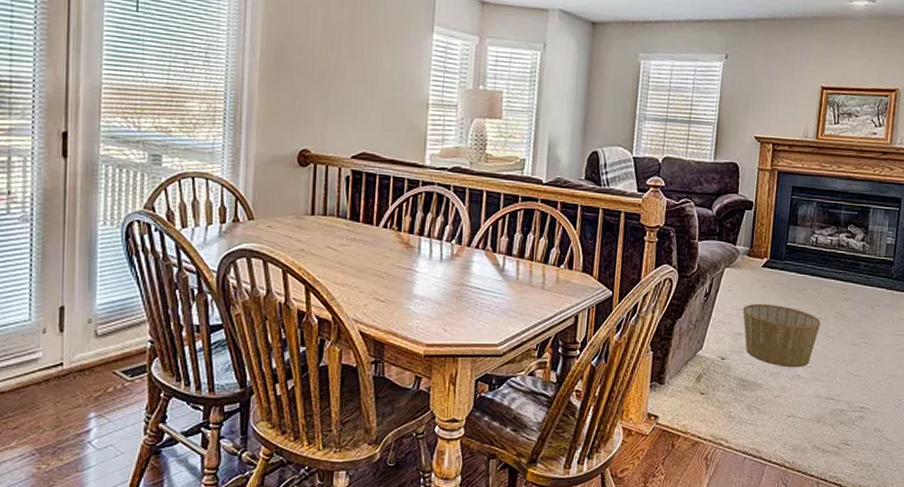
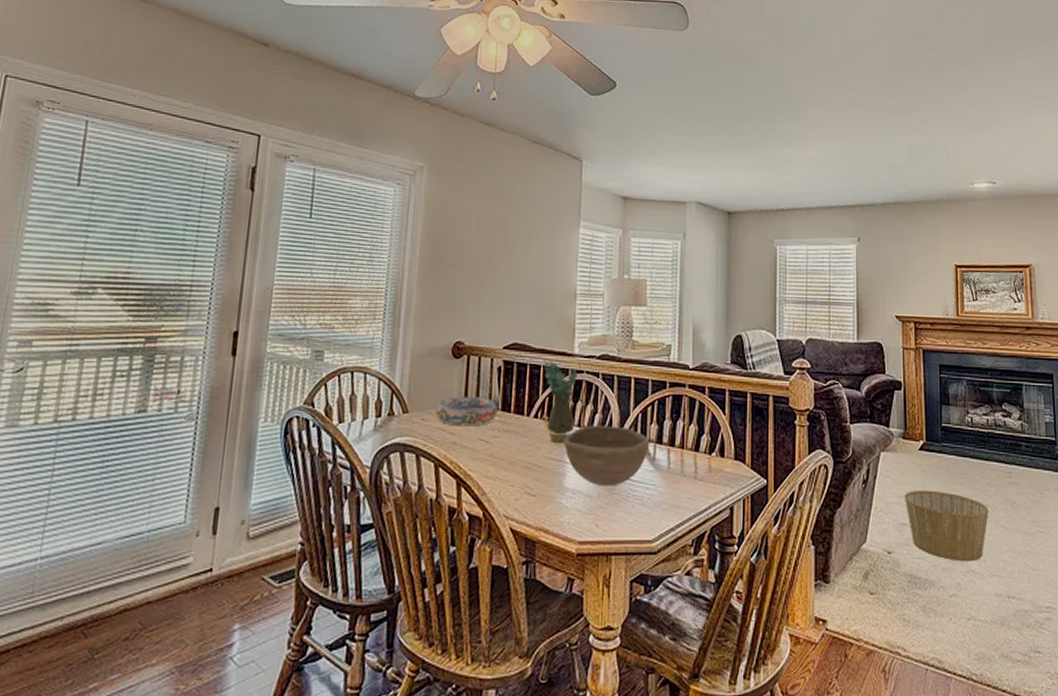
bowl: none [281,204,347,235] -> present [434,396,499,427]
vase: none [392,170,429,252] -> present [543,360,579,443]
bowl: none [412,236,500,295] -> present [563,425,650,487]

